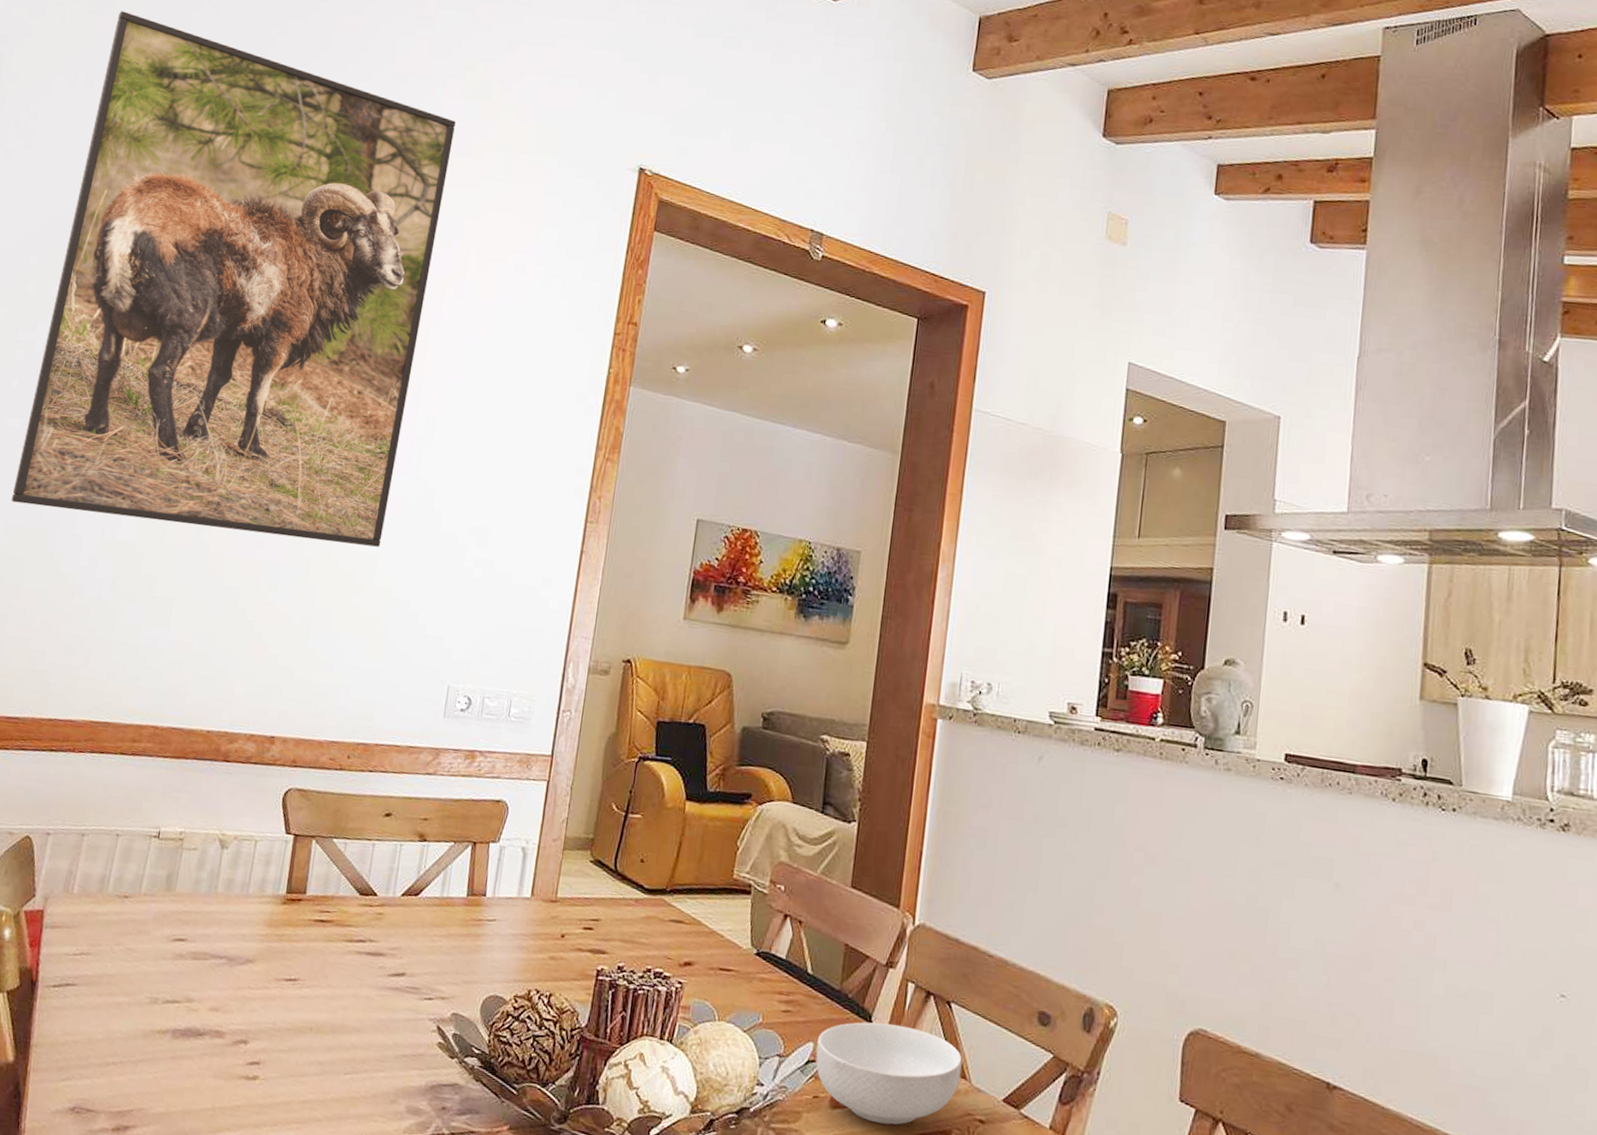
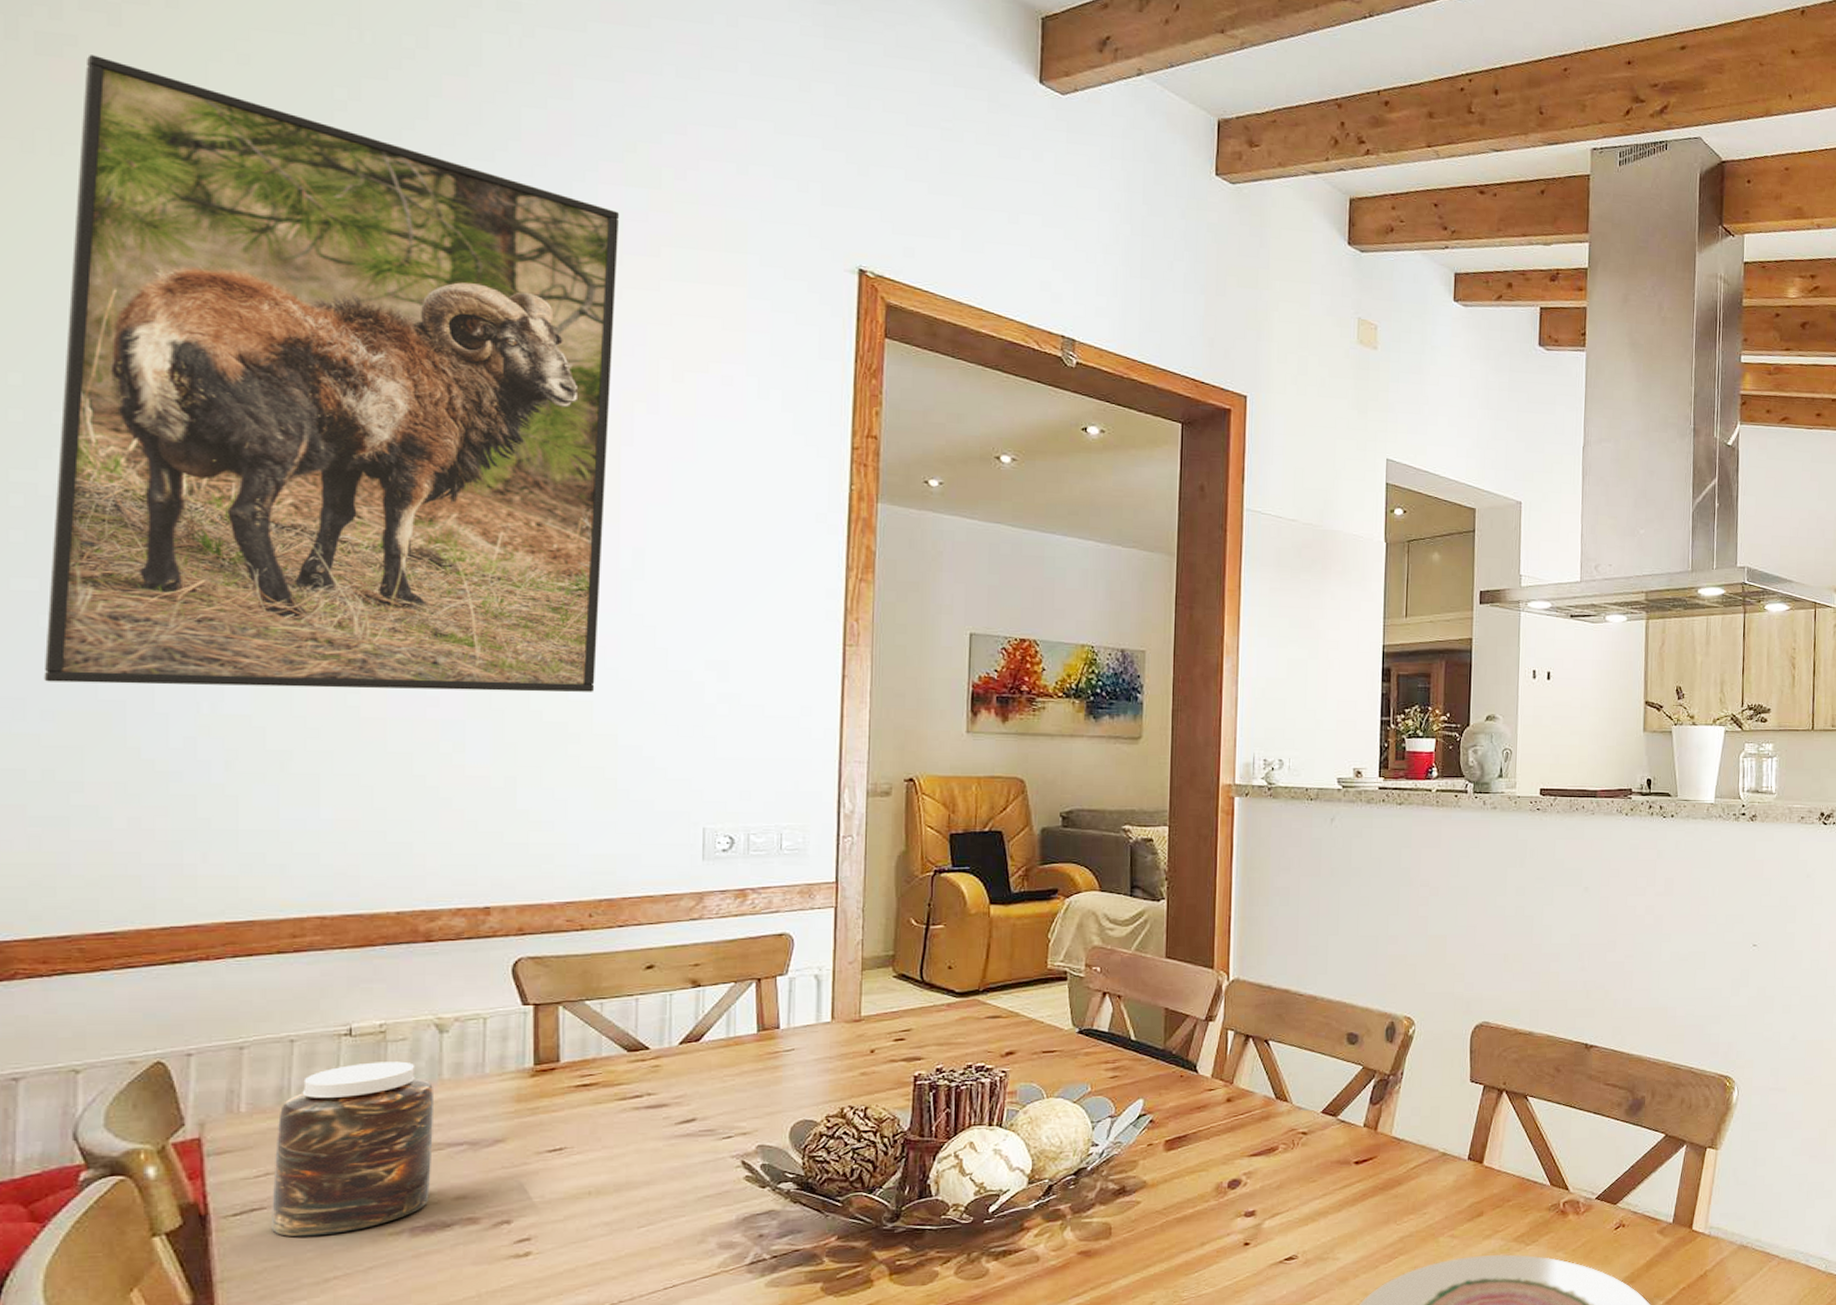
jar: none [77,865,210,1022] -> present [272,1061,435,1237]
cereal bowl: present [815,1021,963,1125] -> none [1146,1068,1283,1154]

